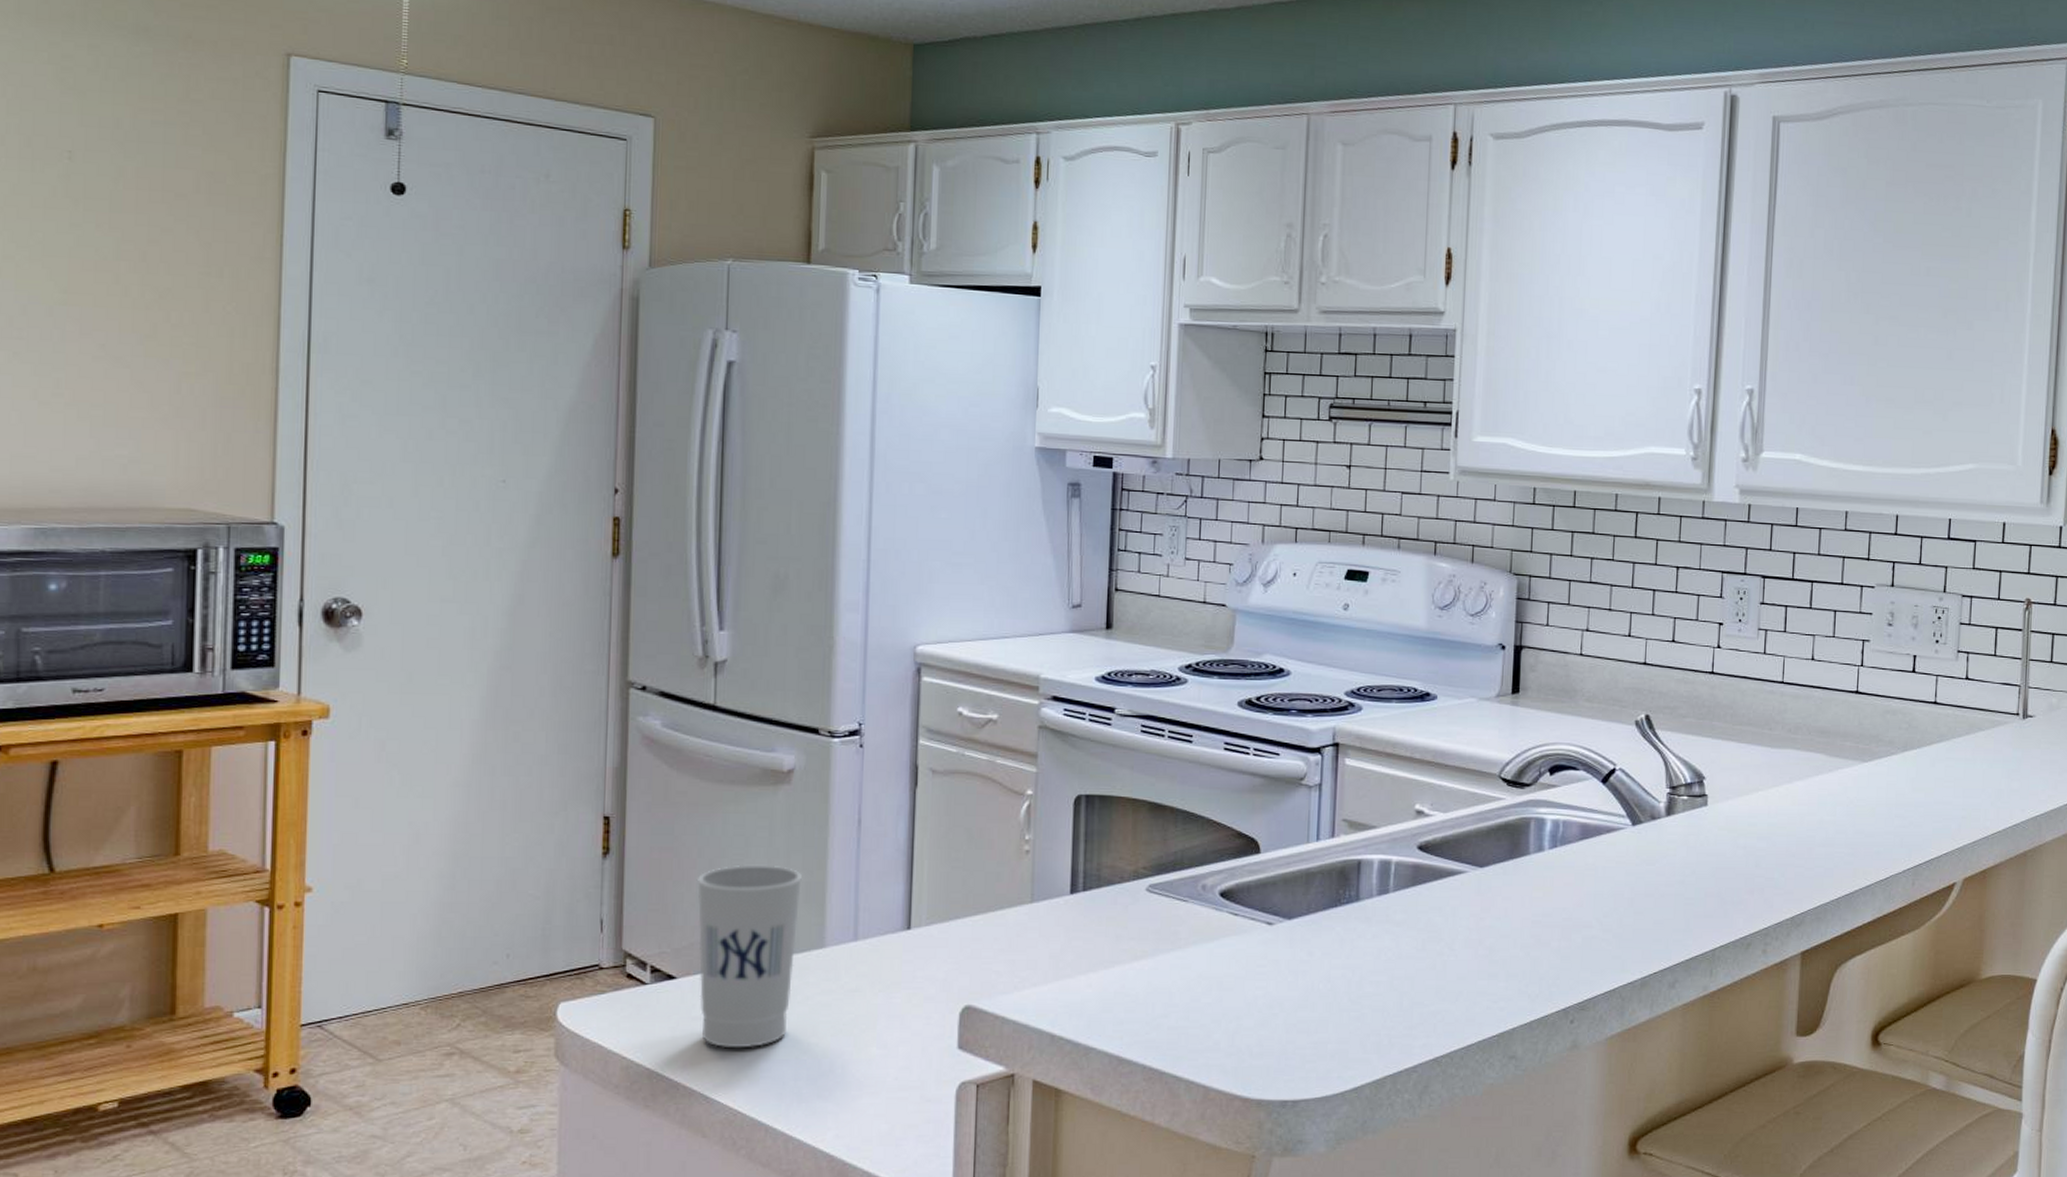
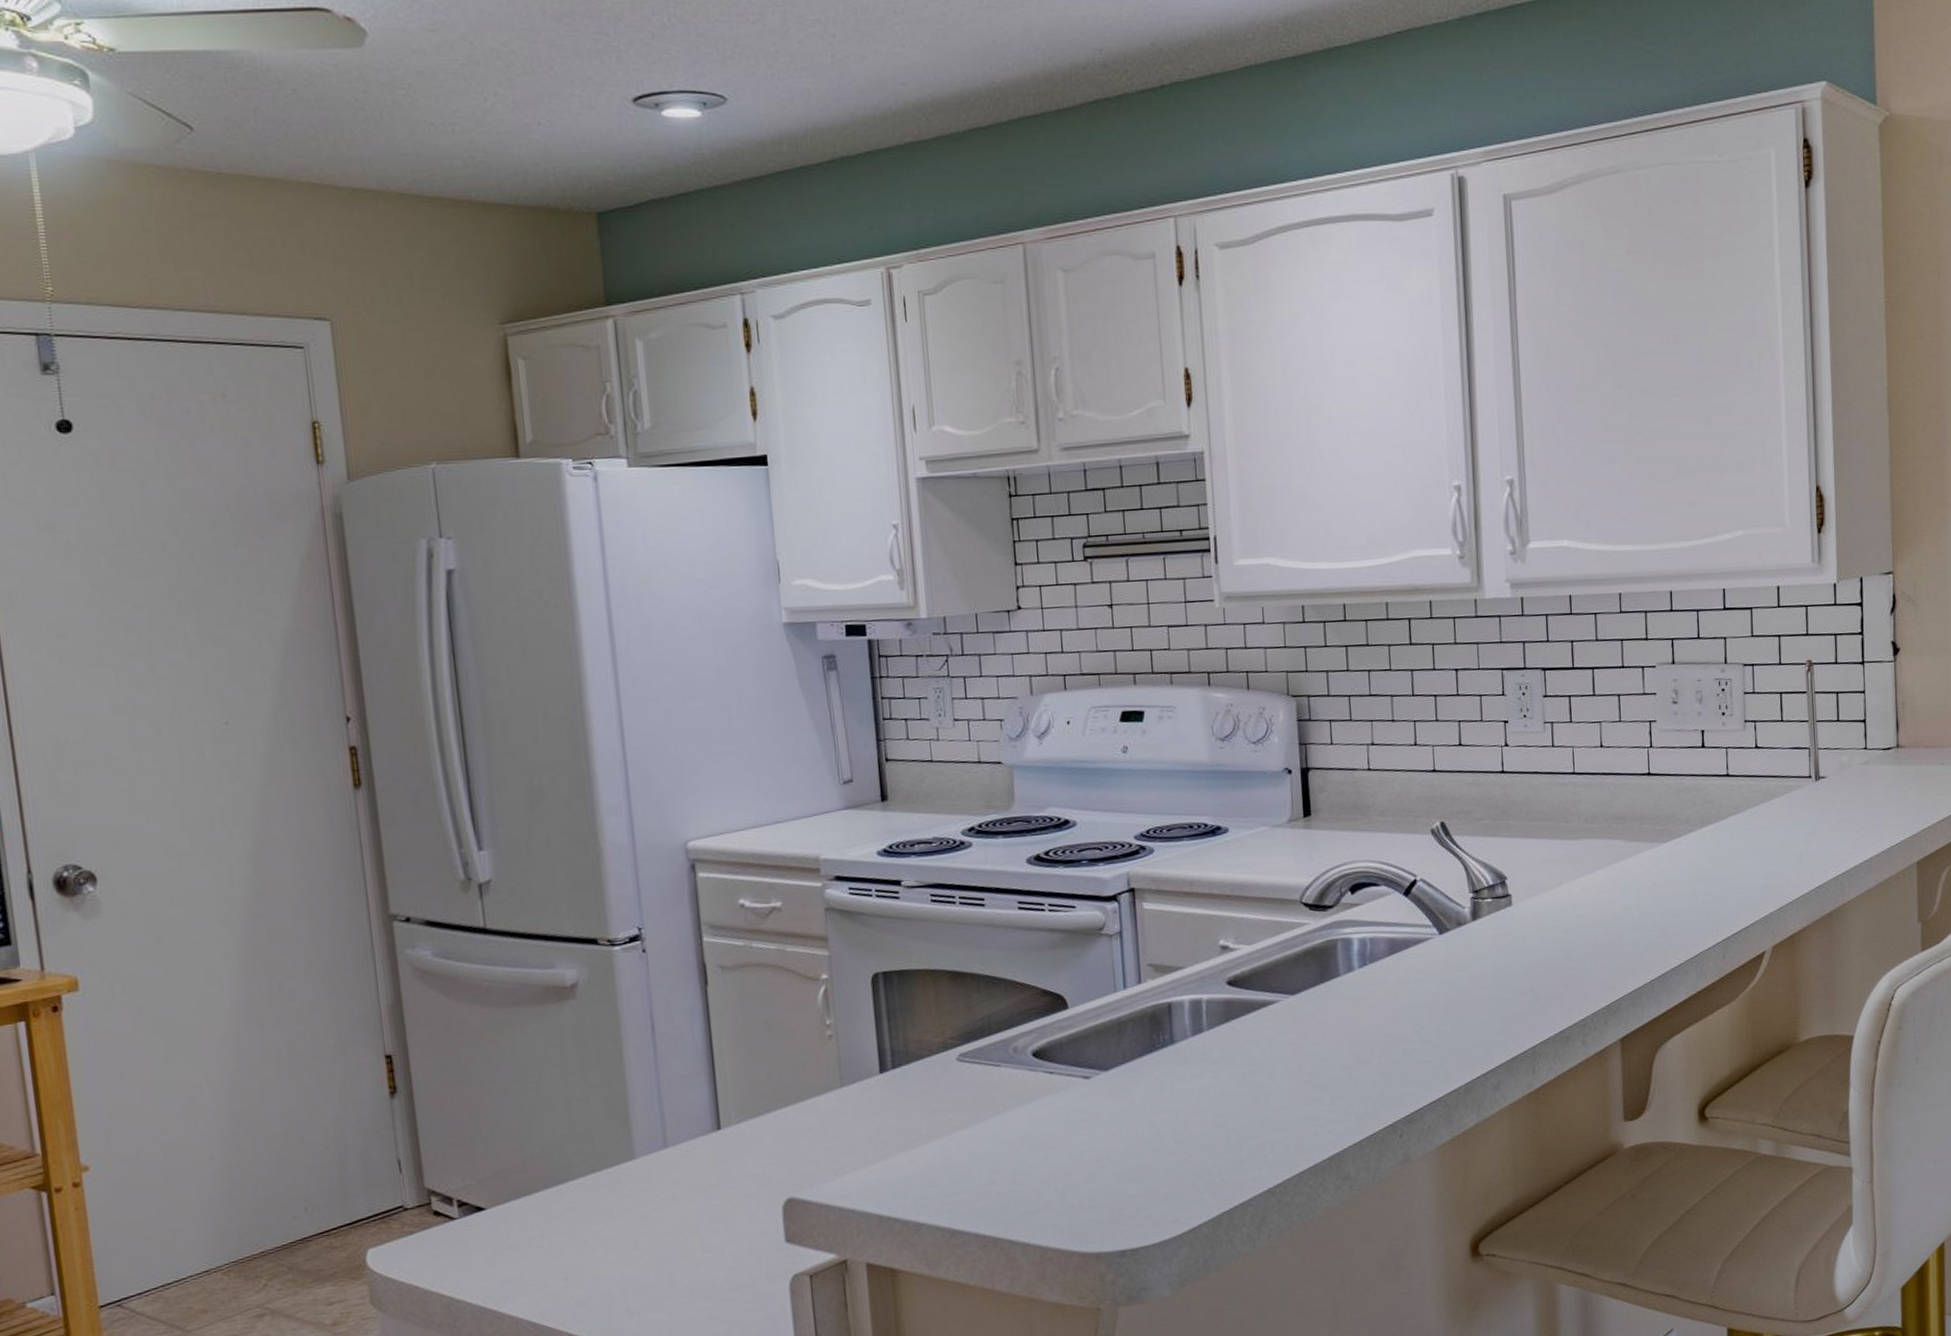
cup: present [698,864,802,1048] -> none [493,1082,607,1272]

